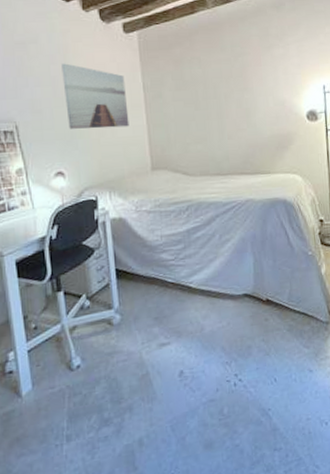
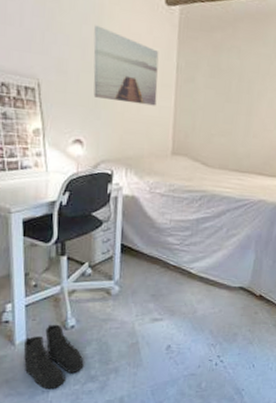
boots: none [30,366,95,443] -> present [23,324,84,389]

